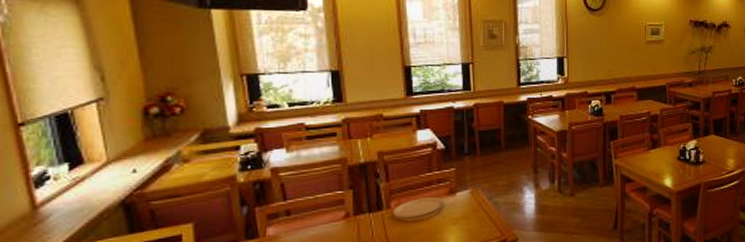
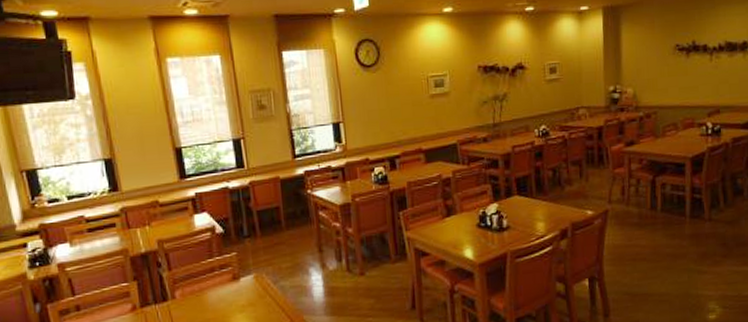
plate: present [393,197,445,222] -> none [178,284,230,312]

